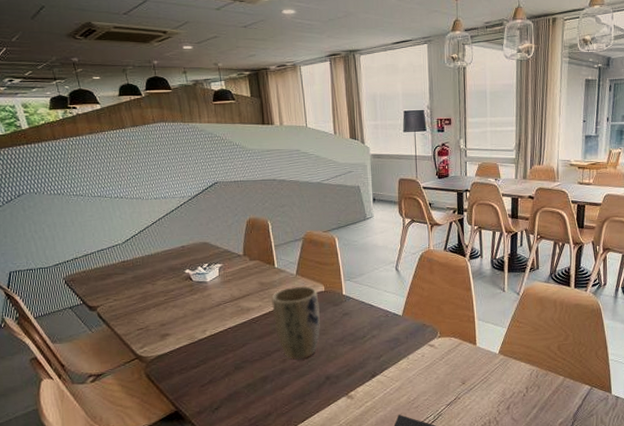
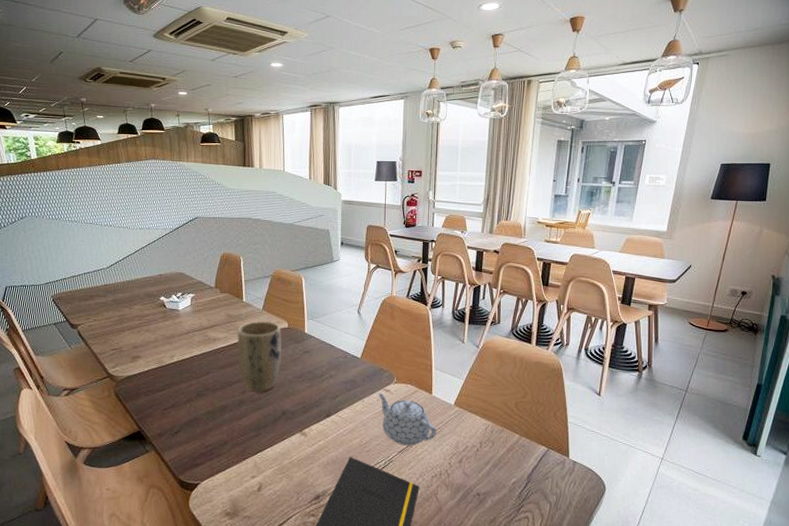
teapot: none [421,348,483,398] -> present [377,392,436,446]

